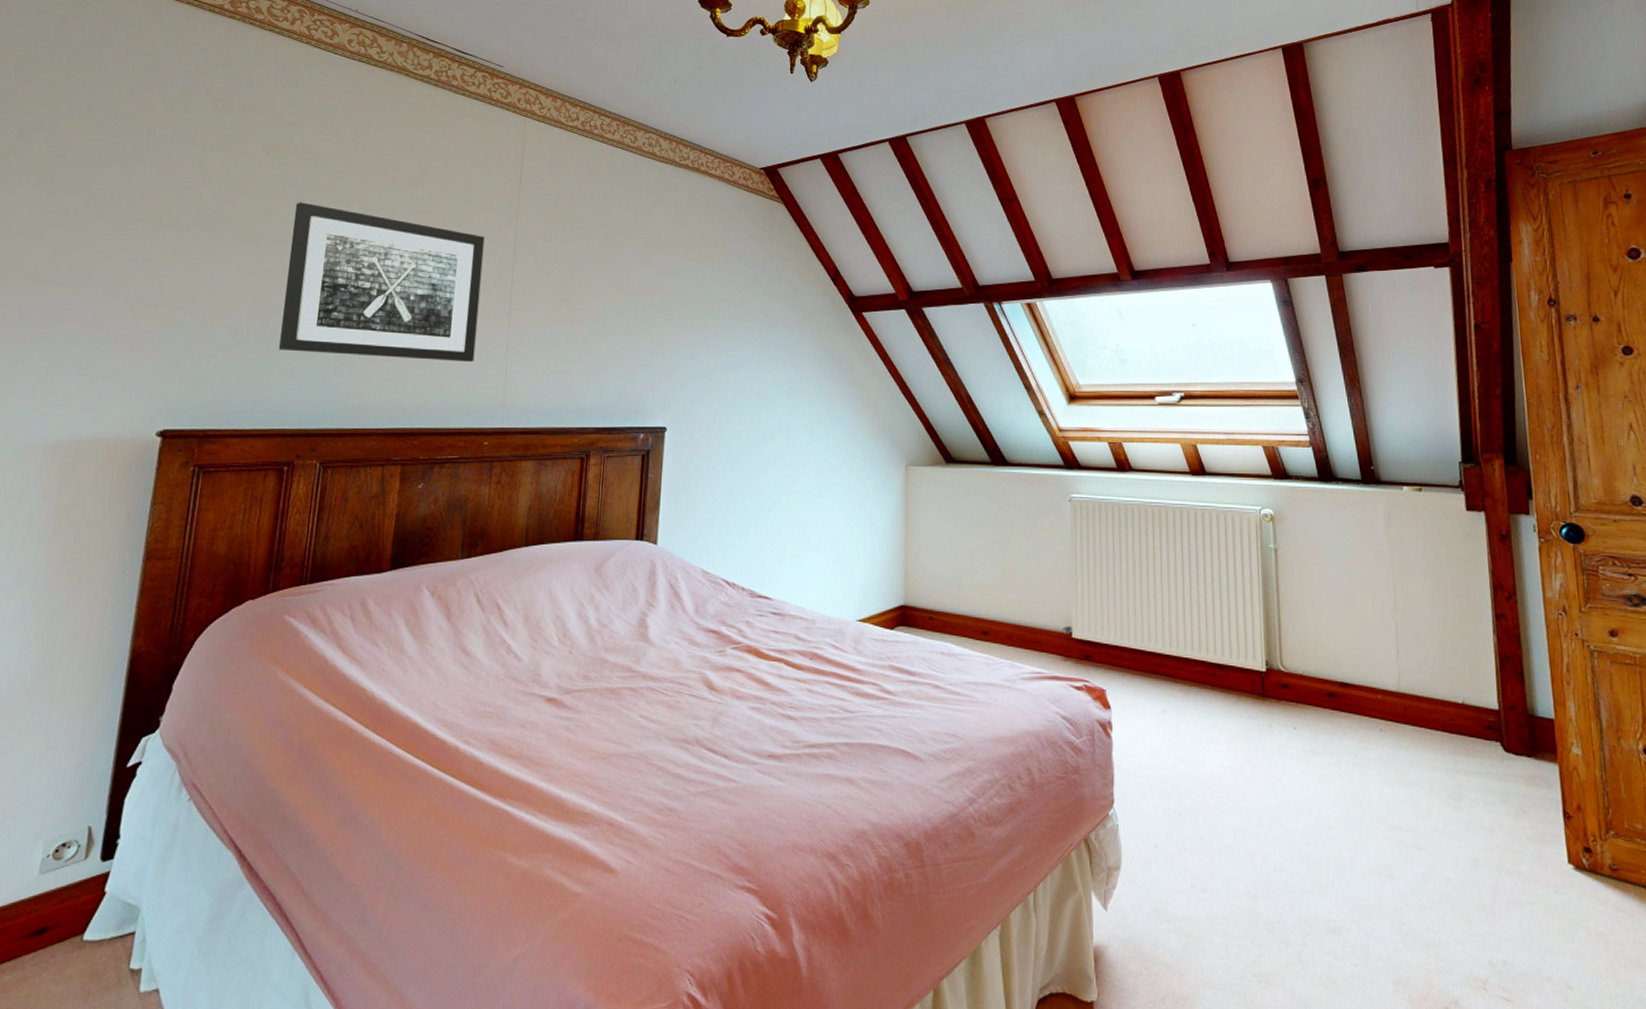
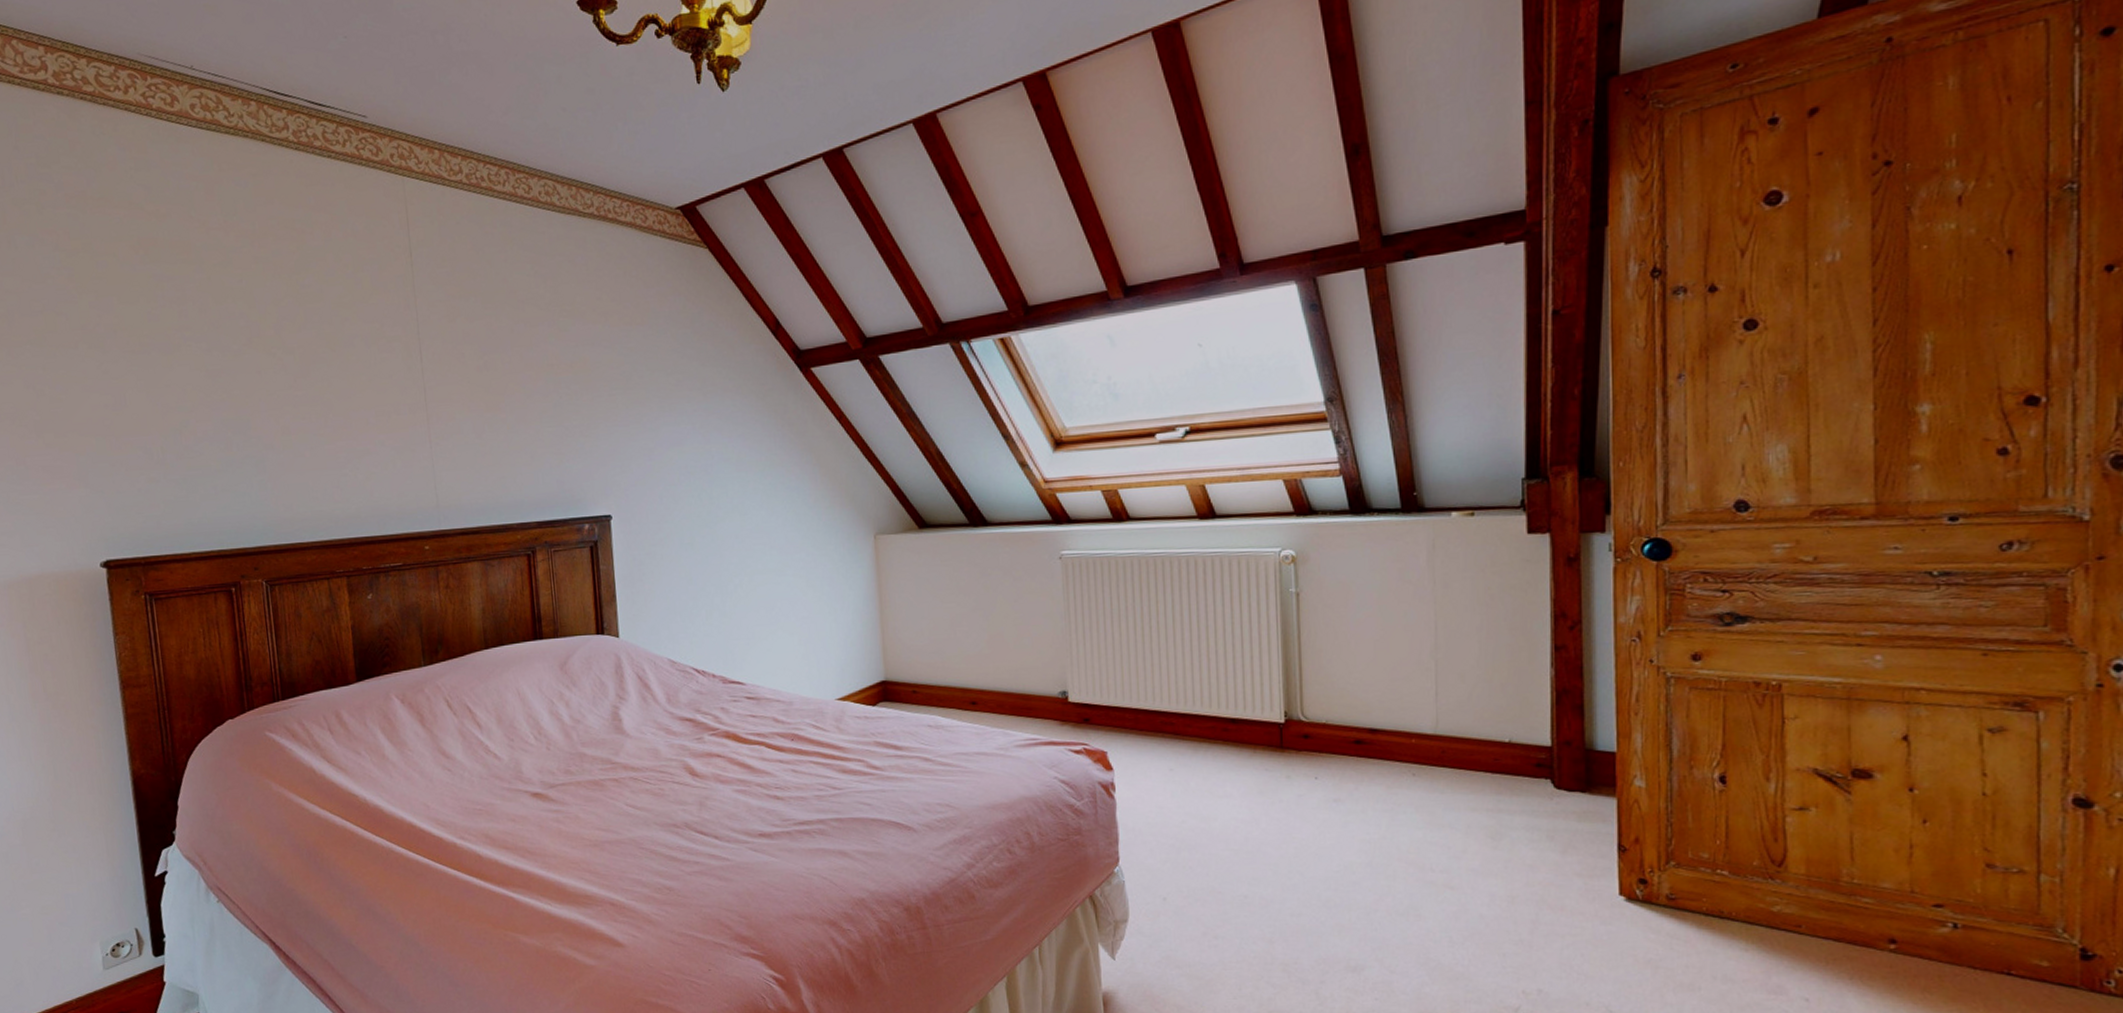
wall art: present [278,202,485,362] -> none [178,303,399,469]

